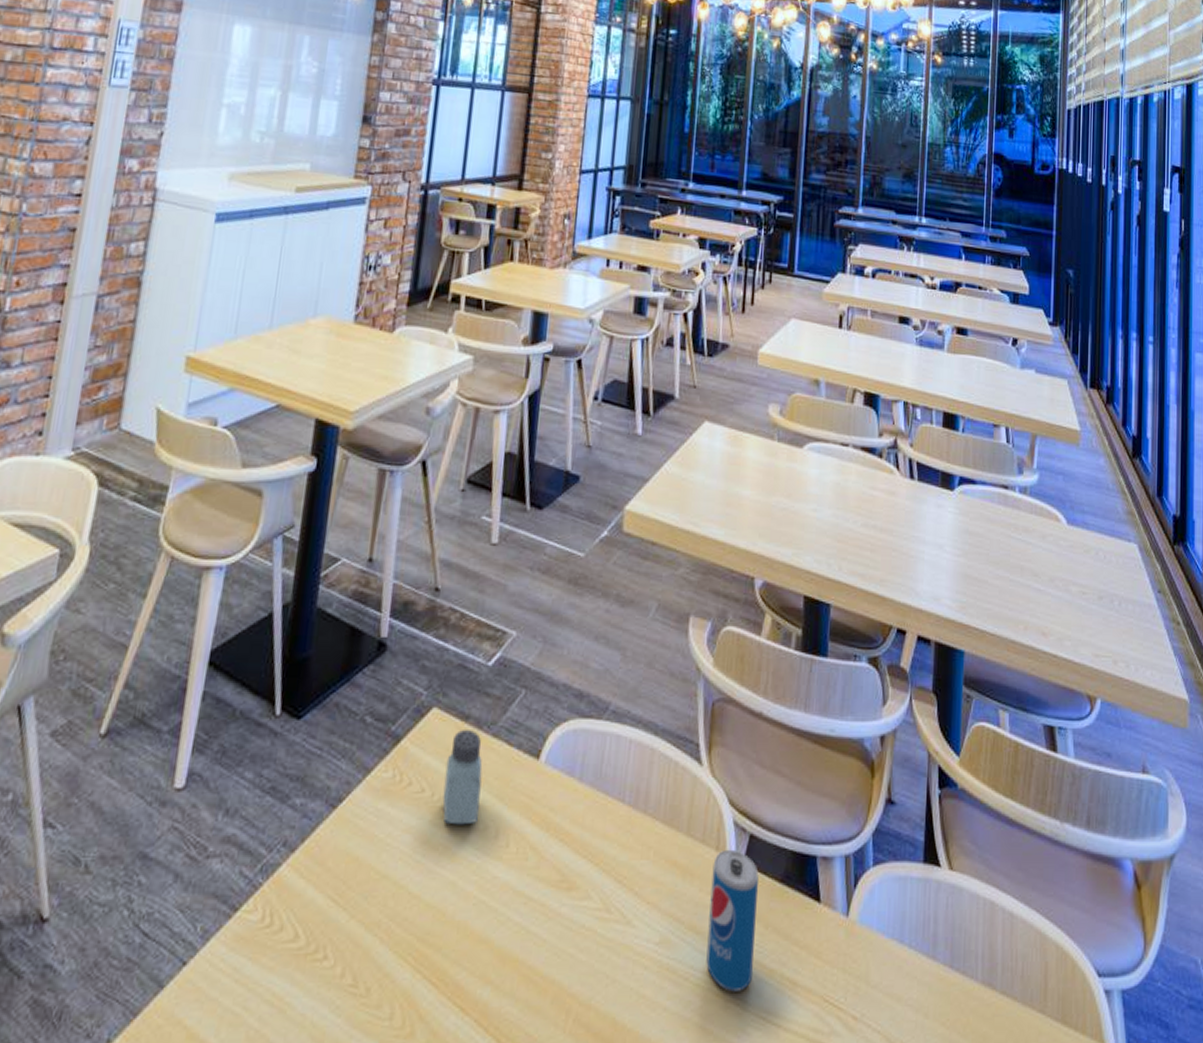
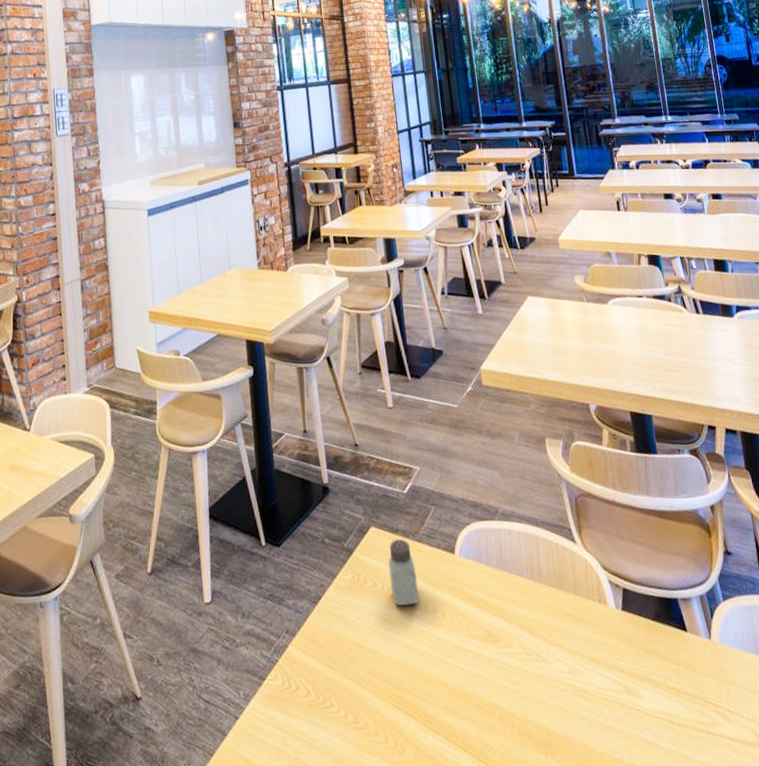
beverage can: present [706,849,759,992] -> none [599,600,645,702]

